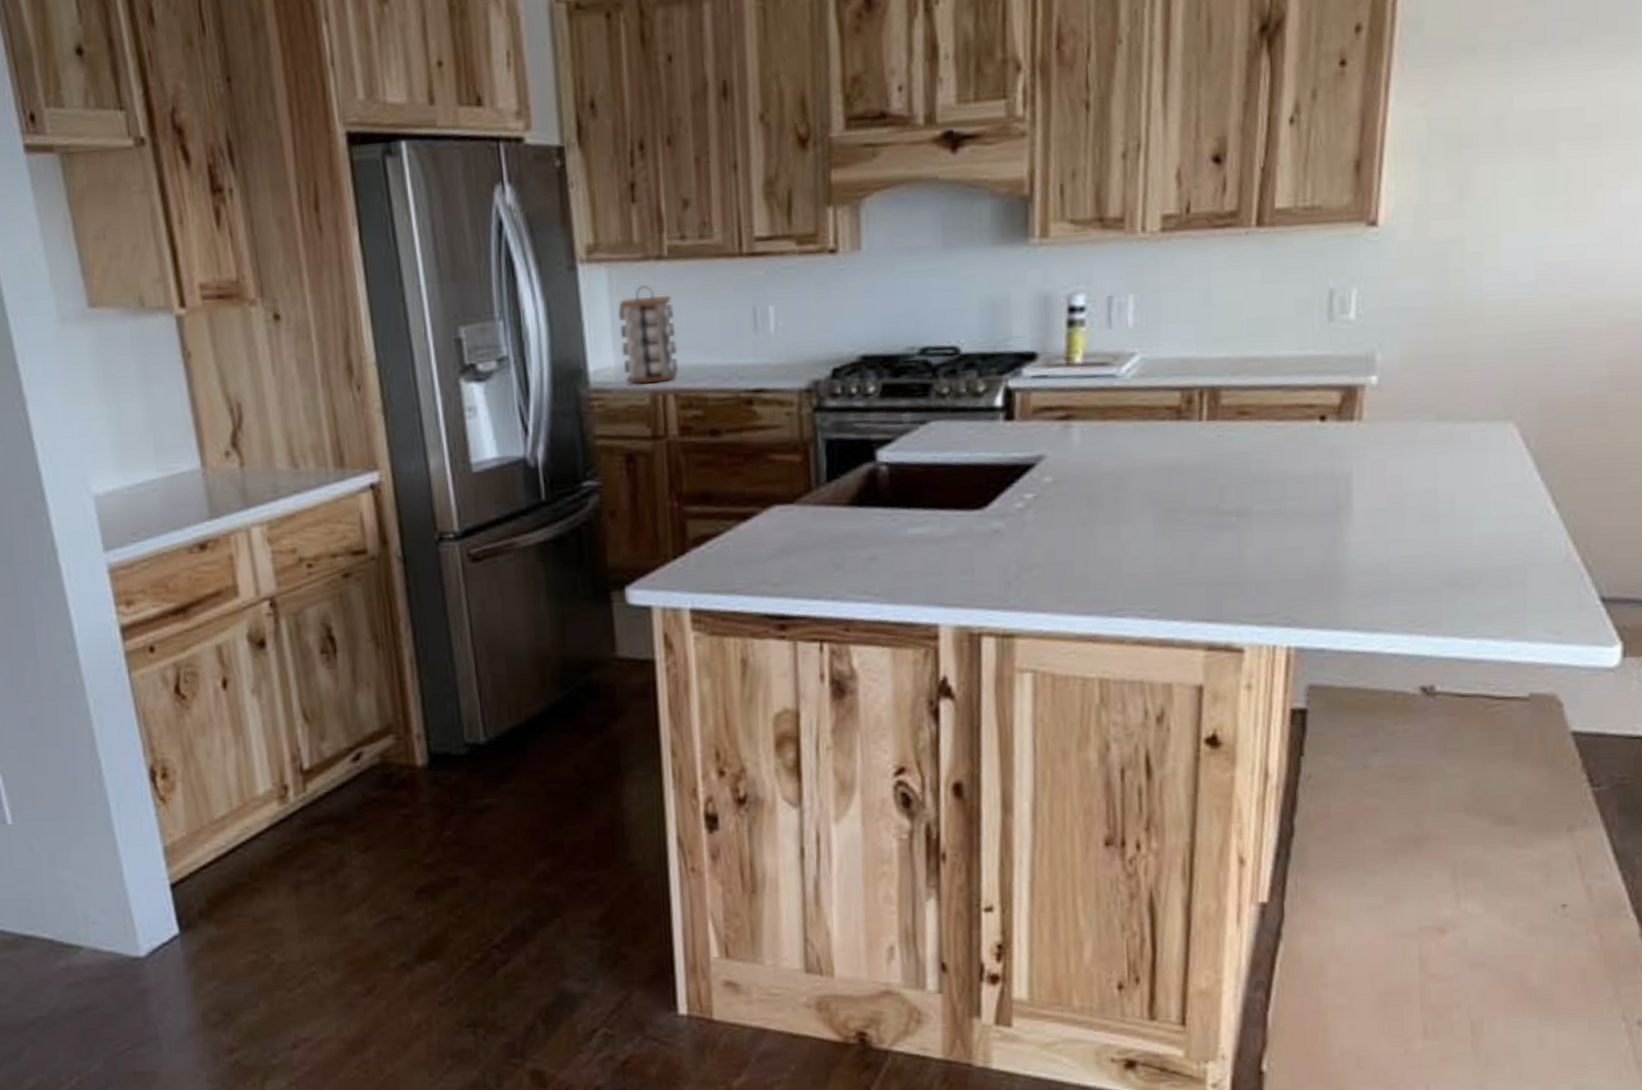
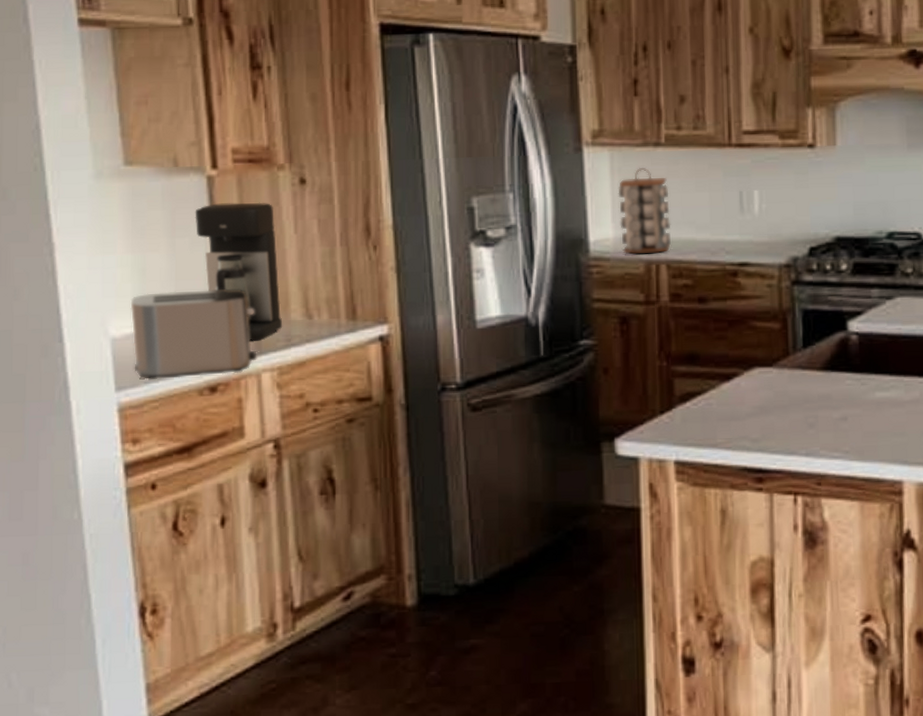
toaster: none [109,438,245,539] -> present [130,289,257,380]
coffee maker: none [166,342,269,494] -> present [195,202,283,341]

